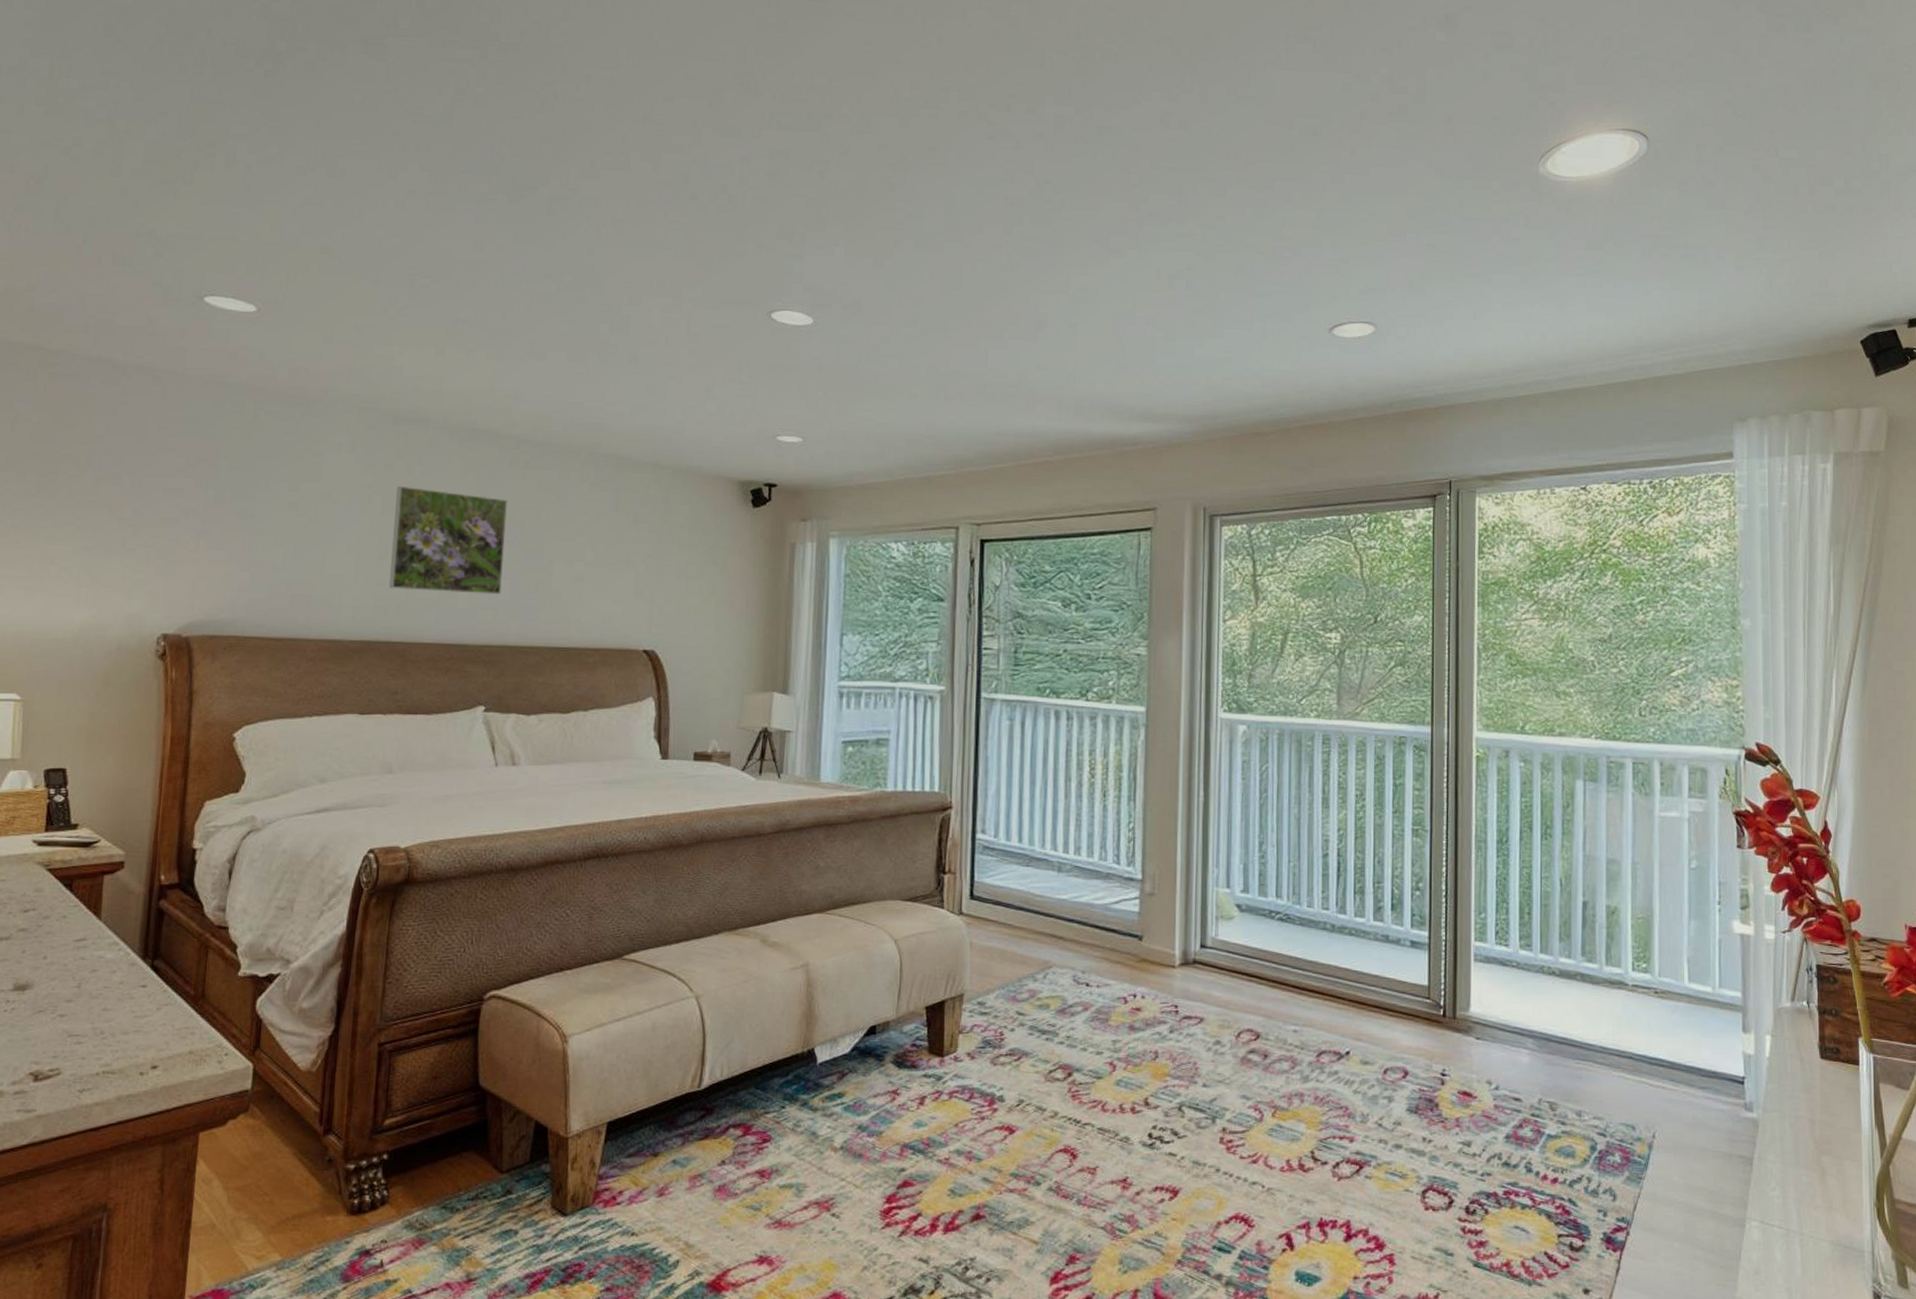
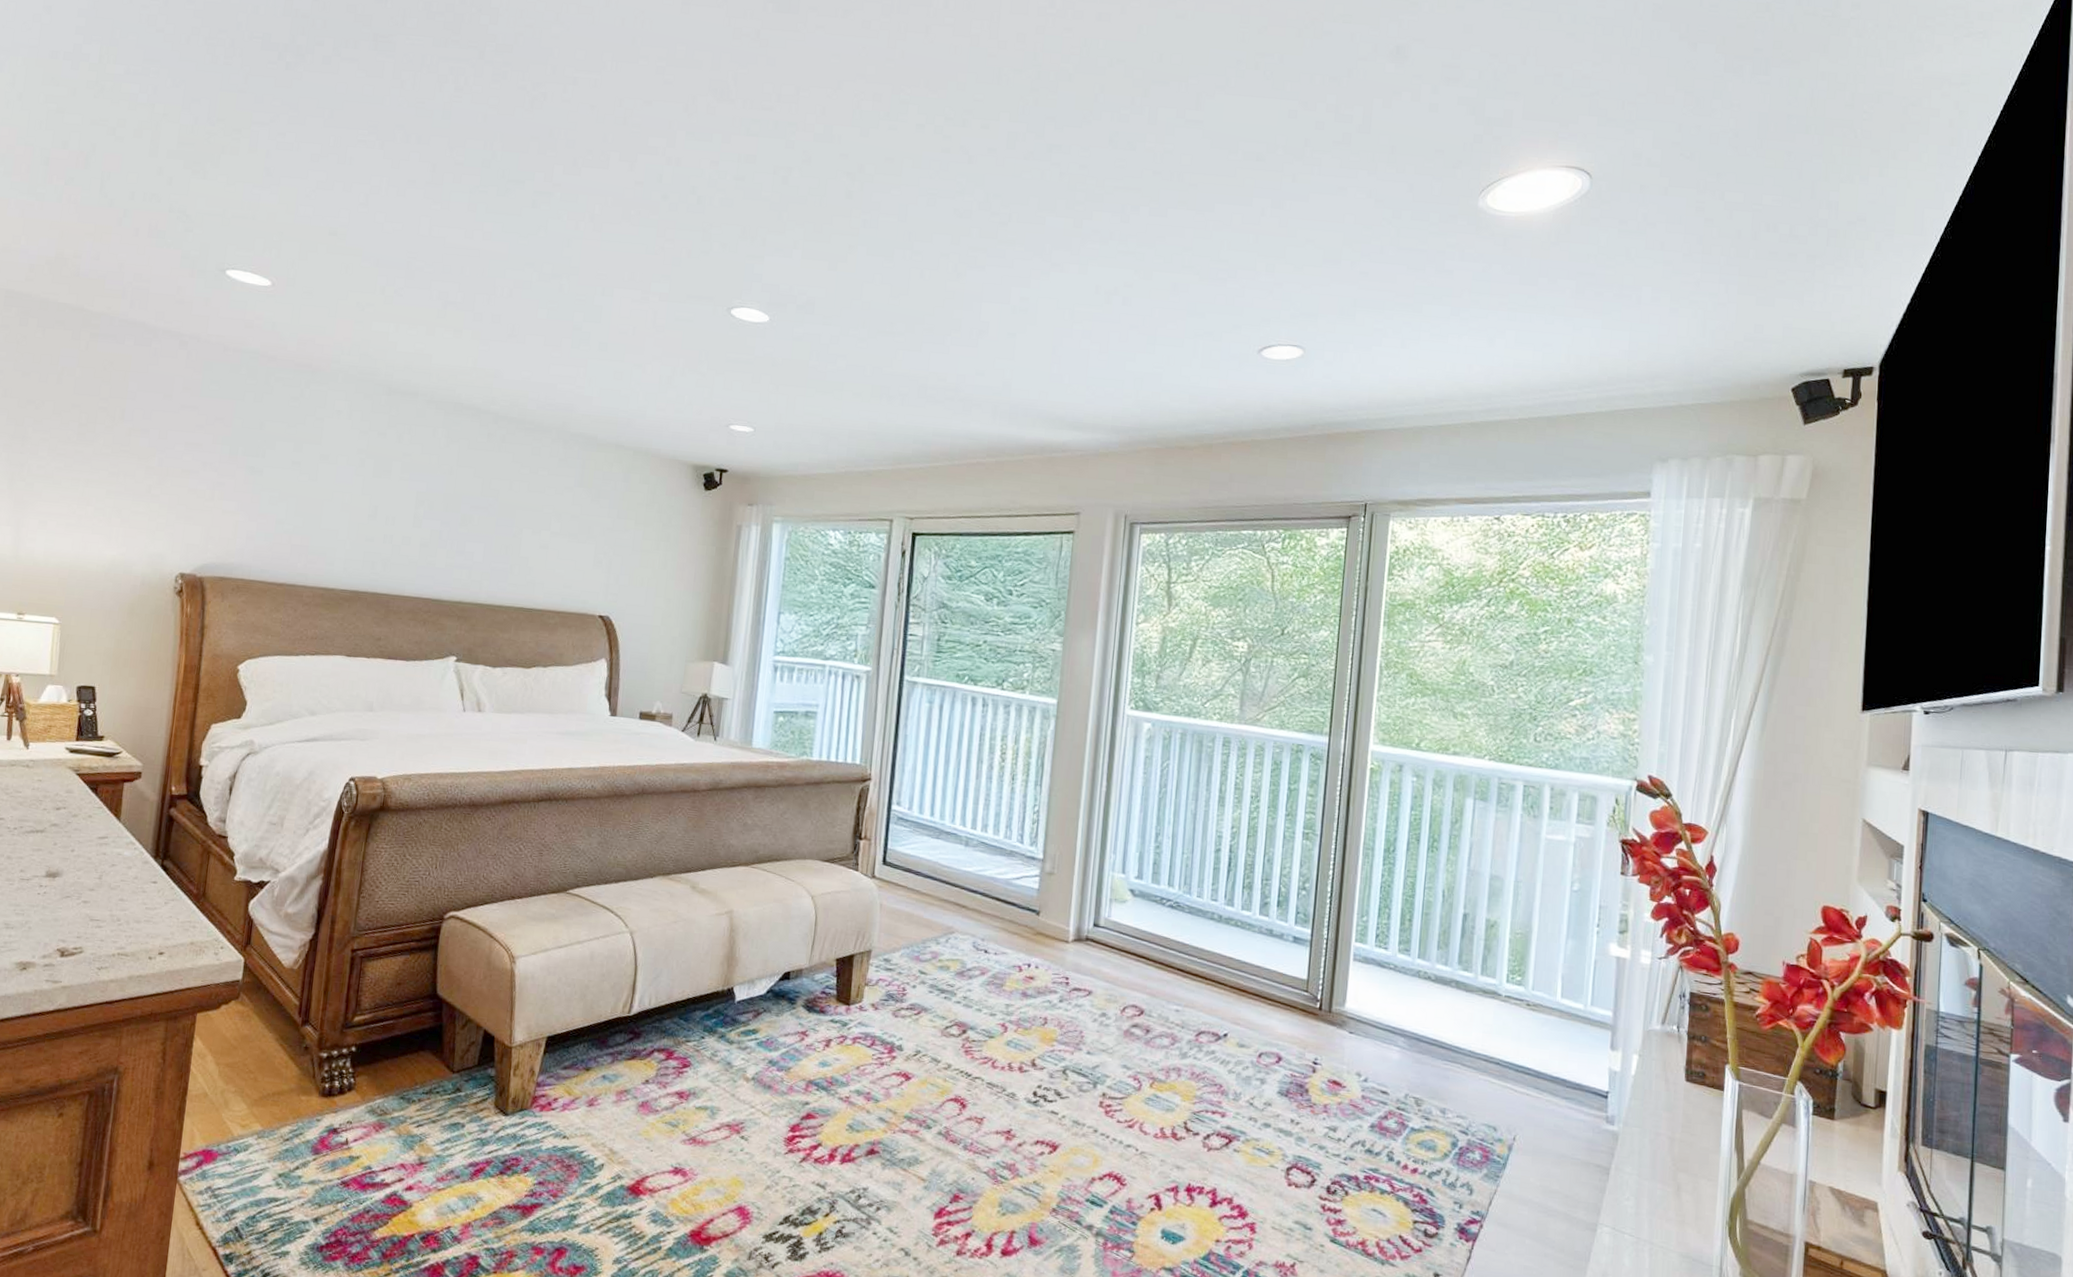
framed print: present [389,485,507,595] -> none [377,451,485,557]

